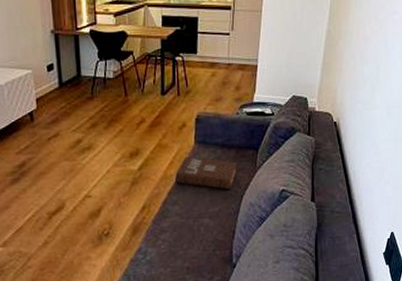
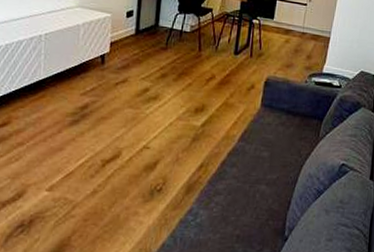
book: present [175,156,237,190] -> none [237,118,300,157]

